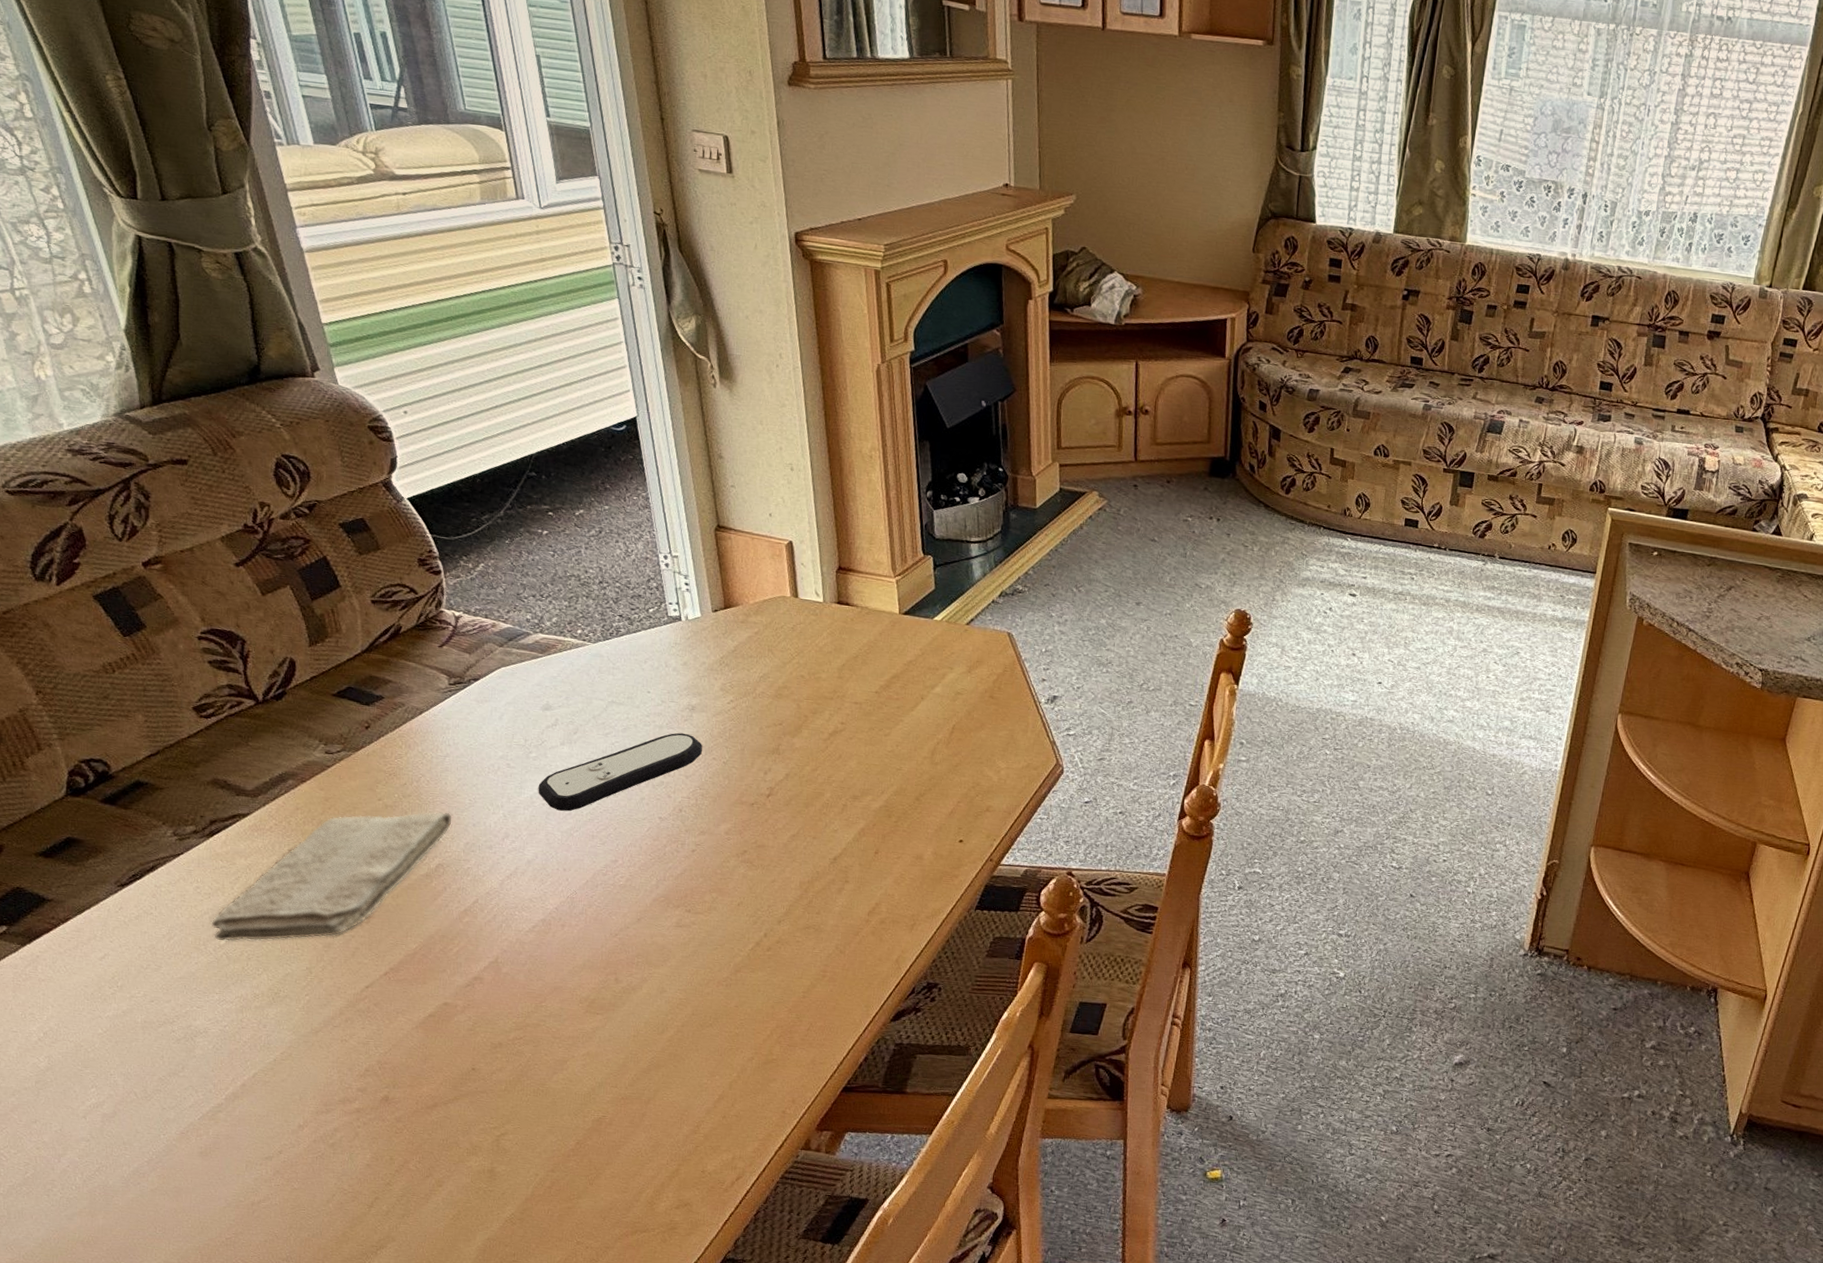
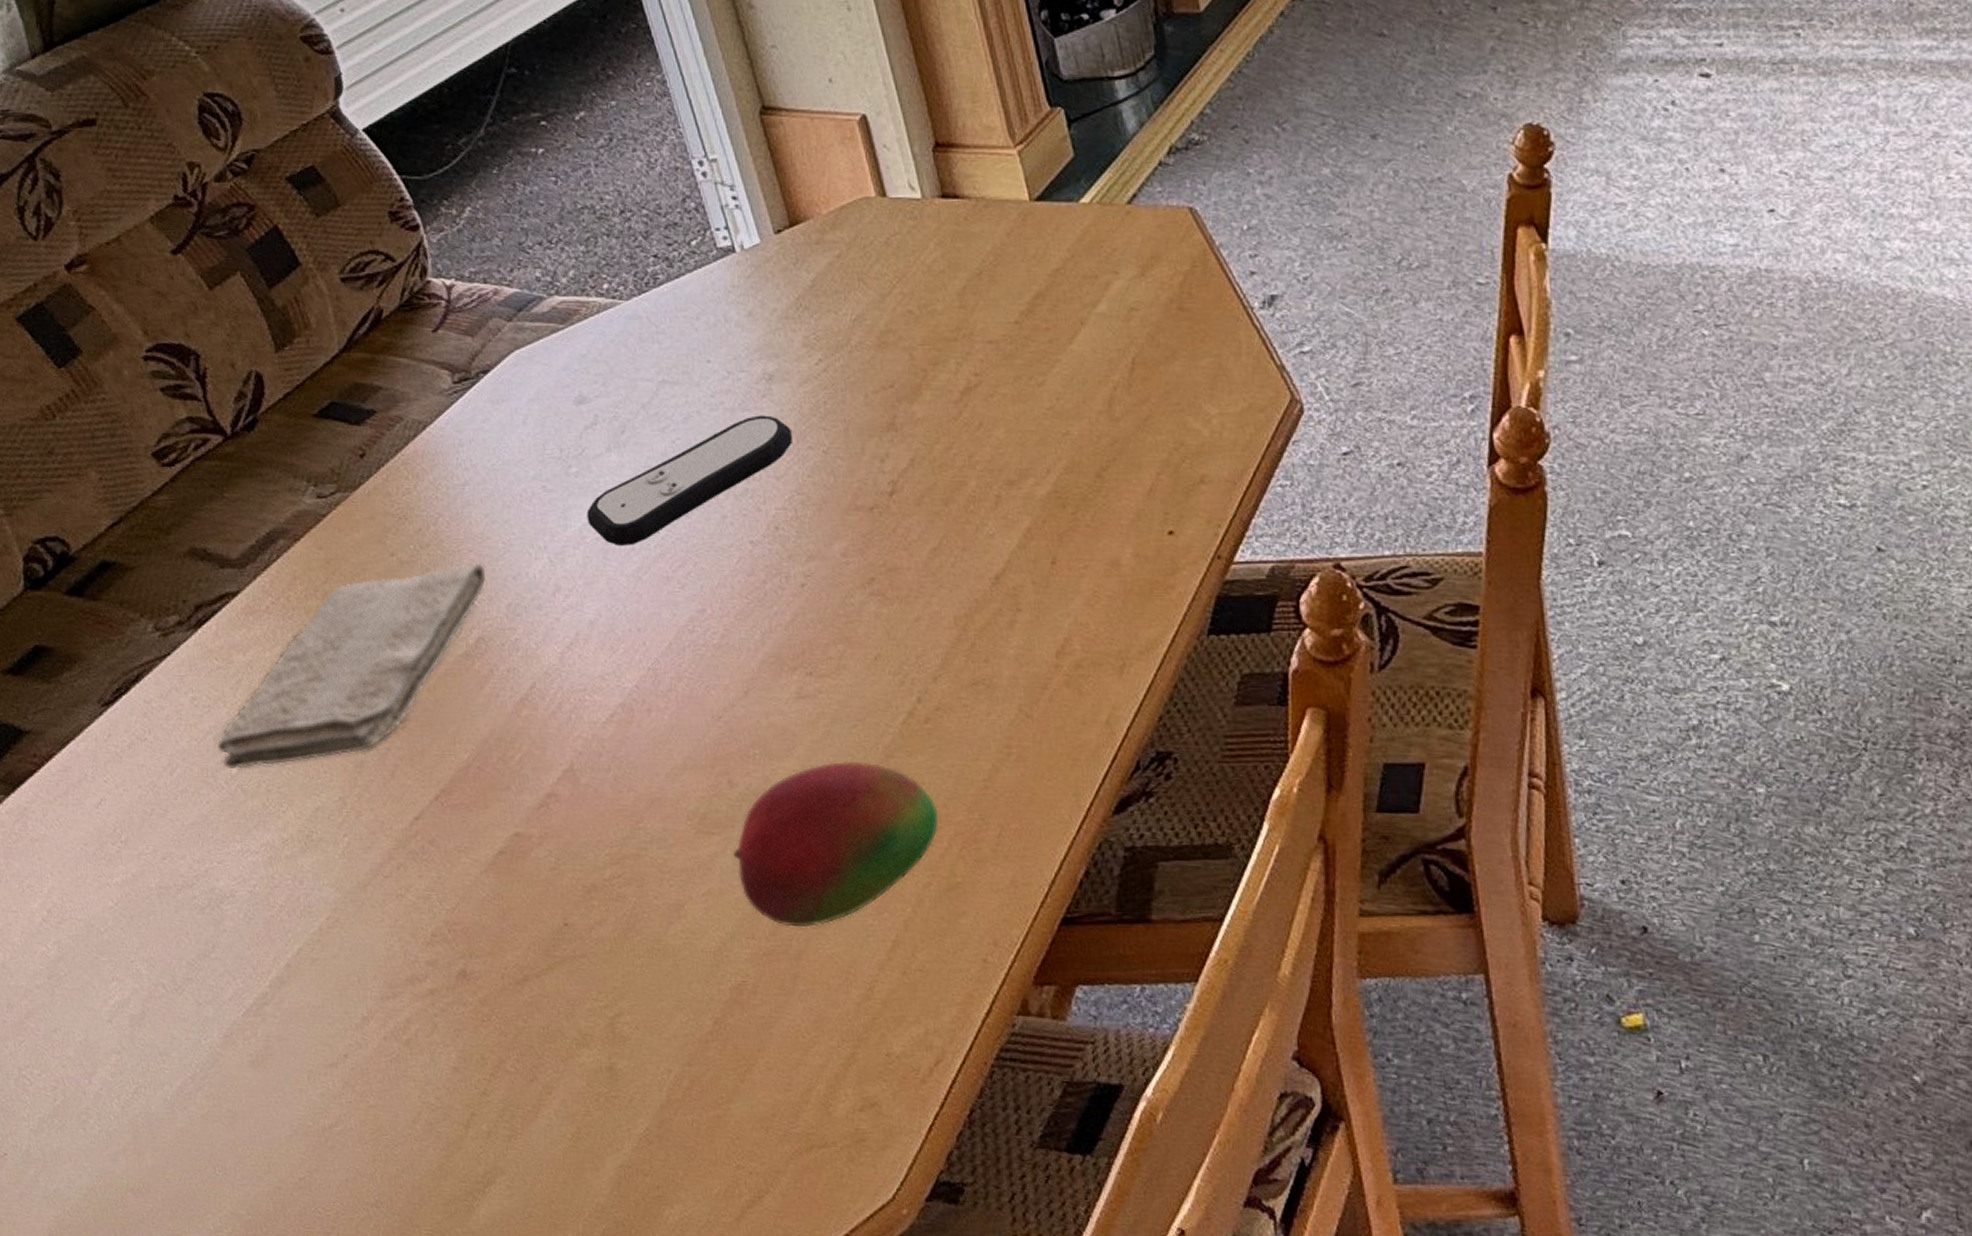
fruit: none [610,971,767,1082] -> present [732,761,939,928]

